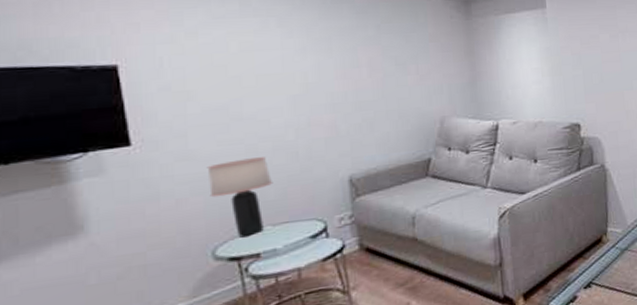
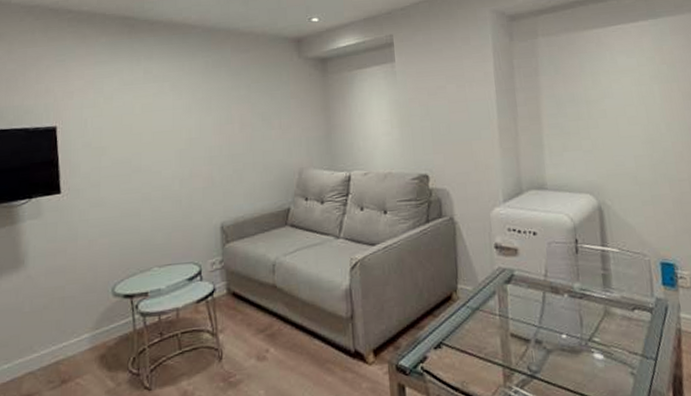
table lamp: present [207,157,274,238] -> none [112,204,161,277]

